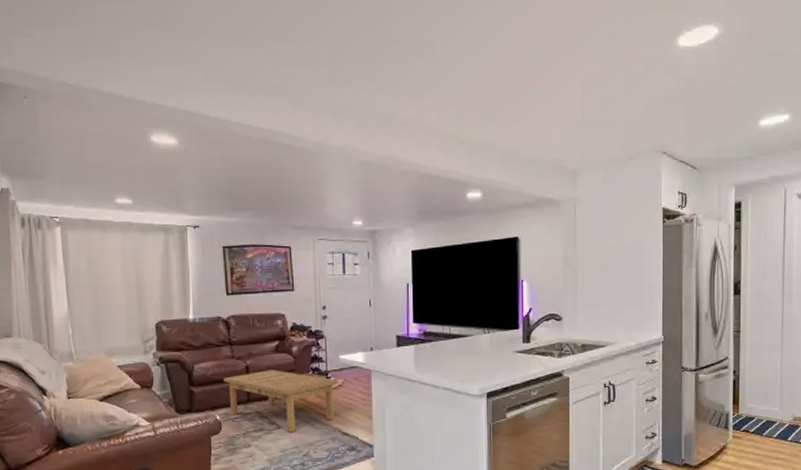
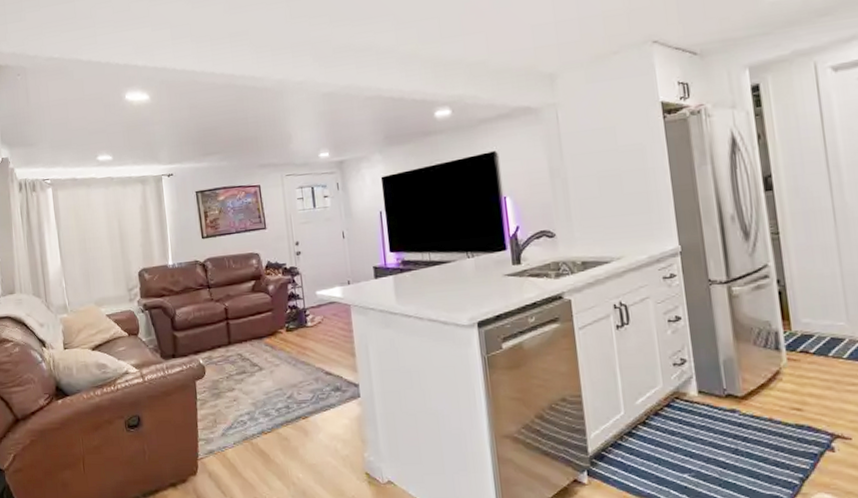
coffee table: present [223,370,338,433] -> none [204,310,317,374]

